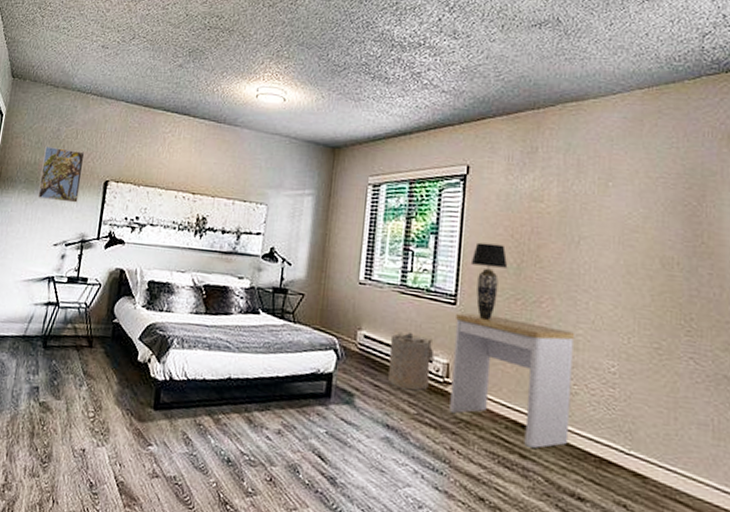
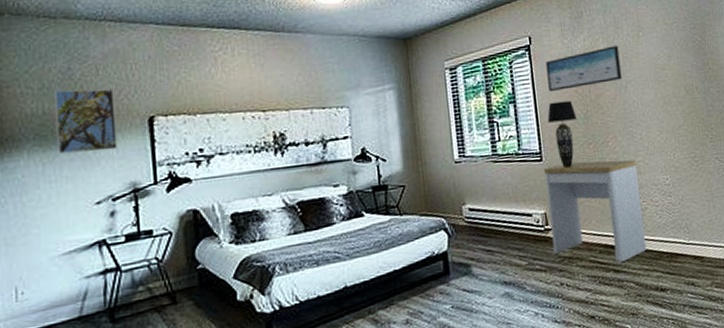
laundry hamper: present [388,331,440,391] -> none [492,195,537,246]
wall art: none [479,192,577,234] -> present [546,46,622,92]

